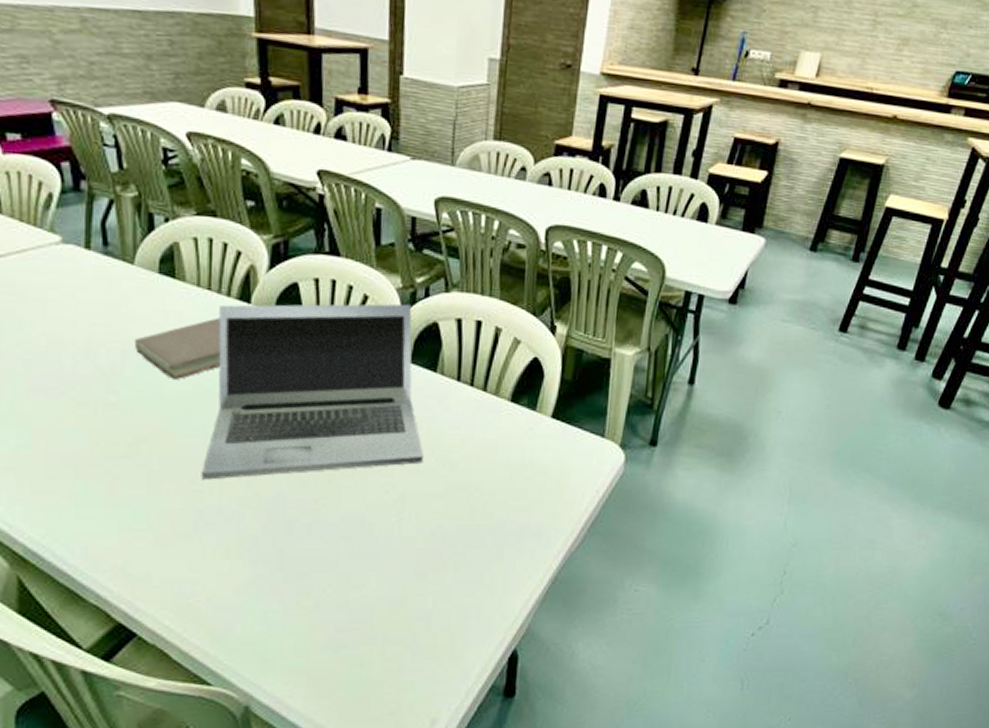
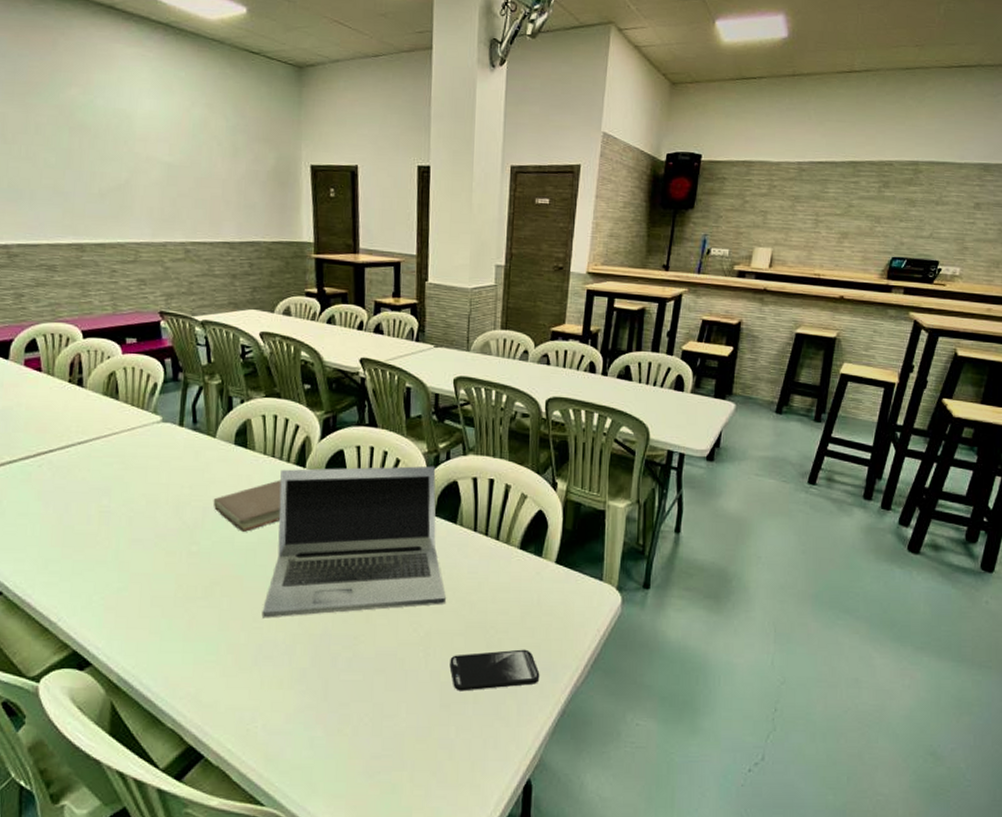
smartphone: none [427,512,530,559] -> present [449,649,540,692]

